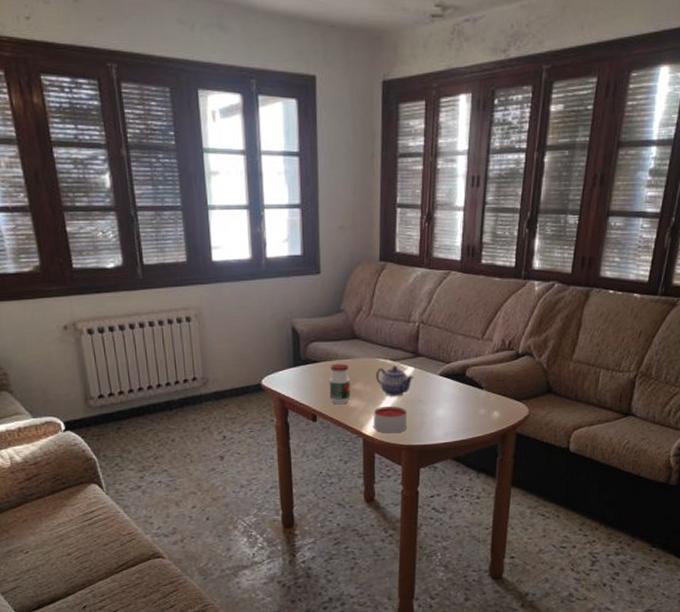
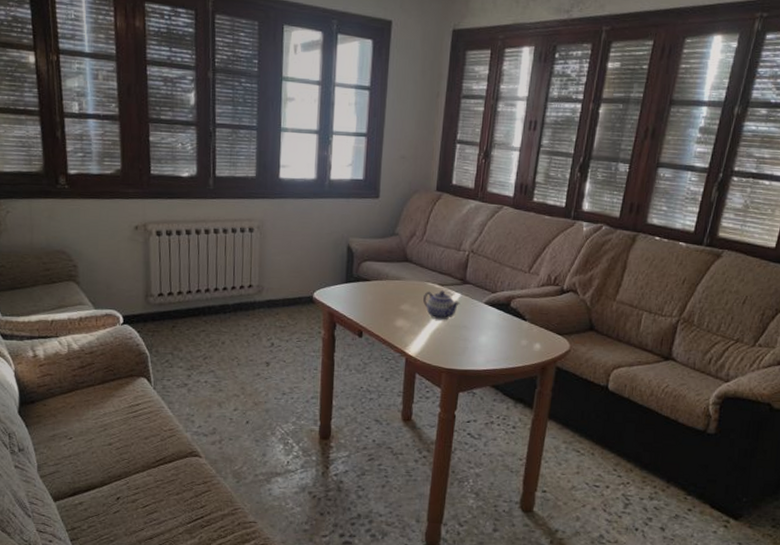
jar: present [329,363,351,405] -> none [377,283,399,323]
candle: present [373,405,408,434] -> none [417,328,451,356]

